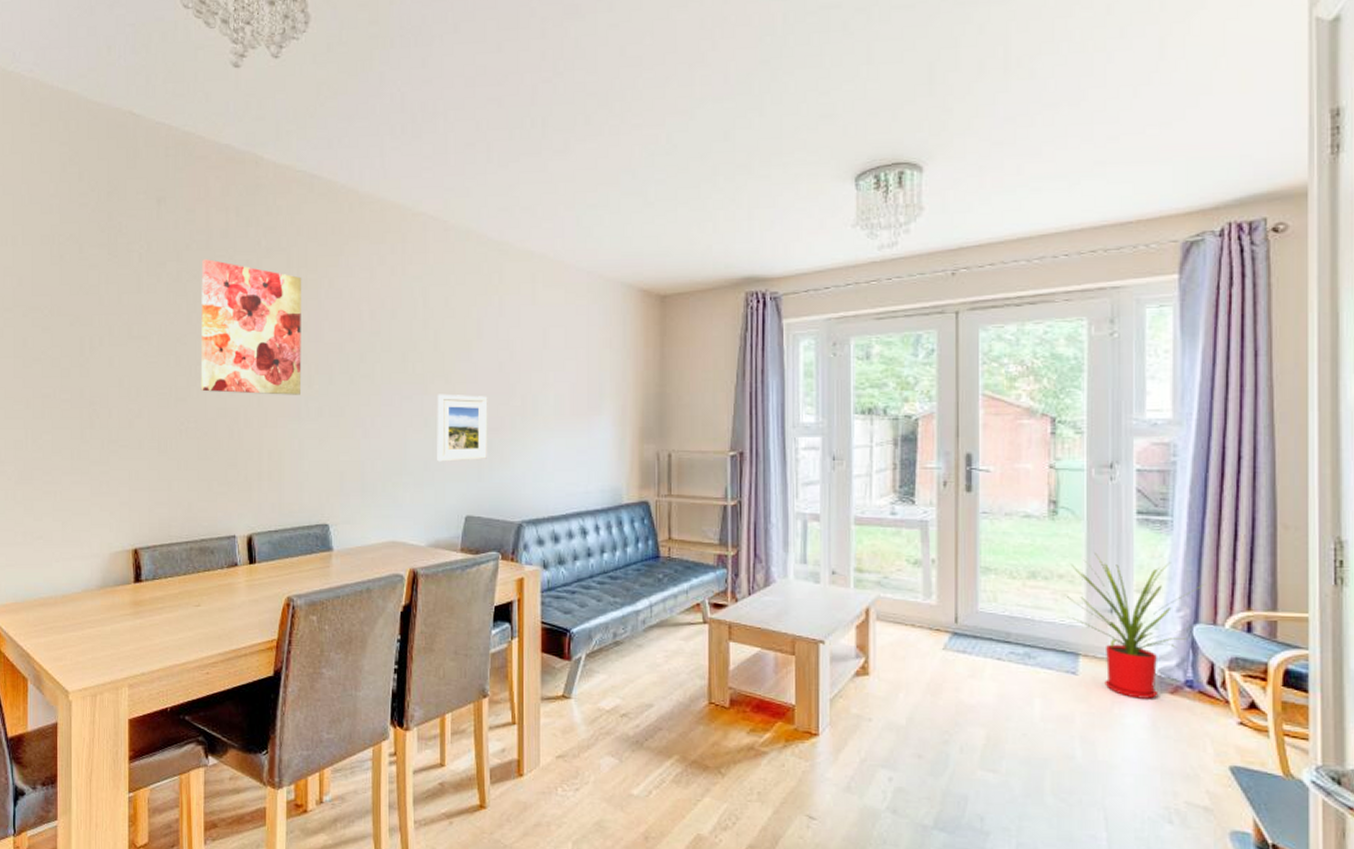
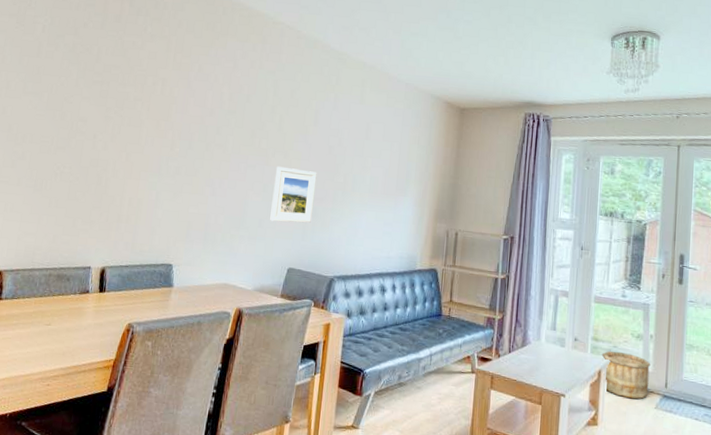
wall art: present [200,259,302,395] -> none [79,37,176,155]
wooden bucket: none [868,583,934,640] -> present [601,351,651,399]

